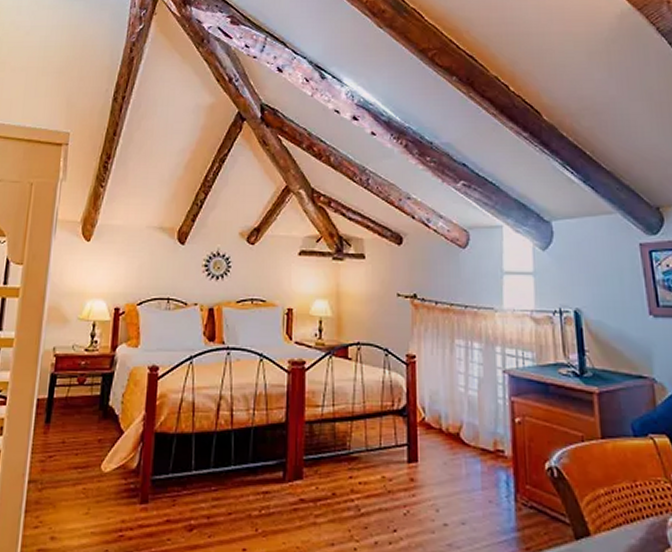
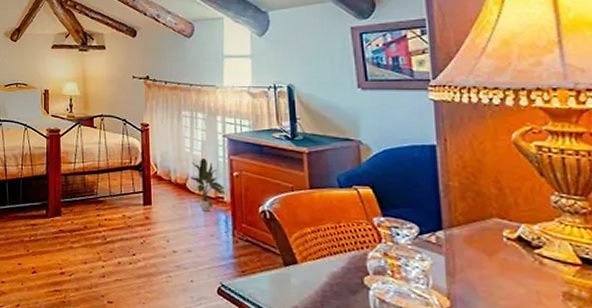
potted plant: none [464,400,508,470] -> present [189,159,227,212]

